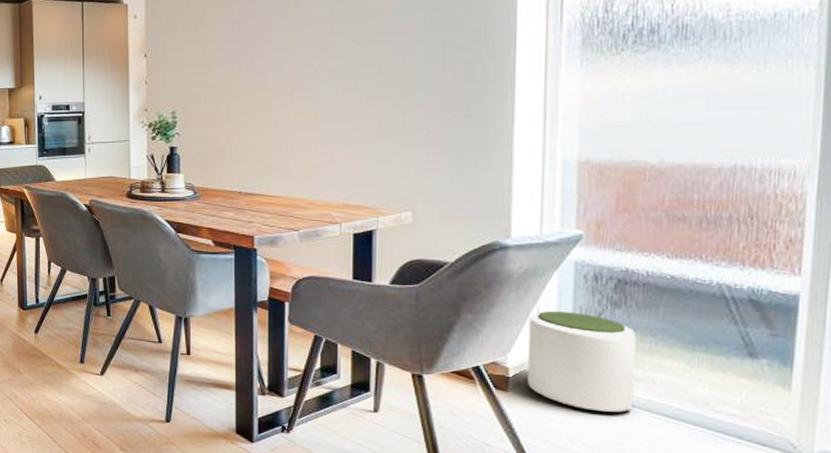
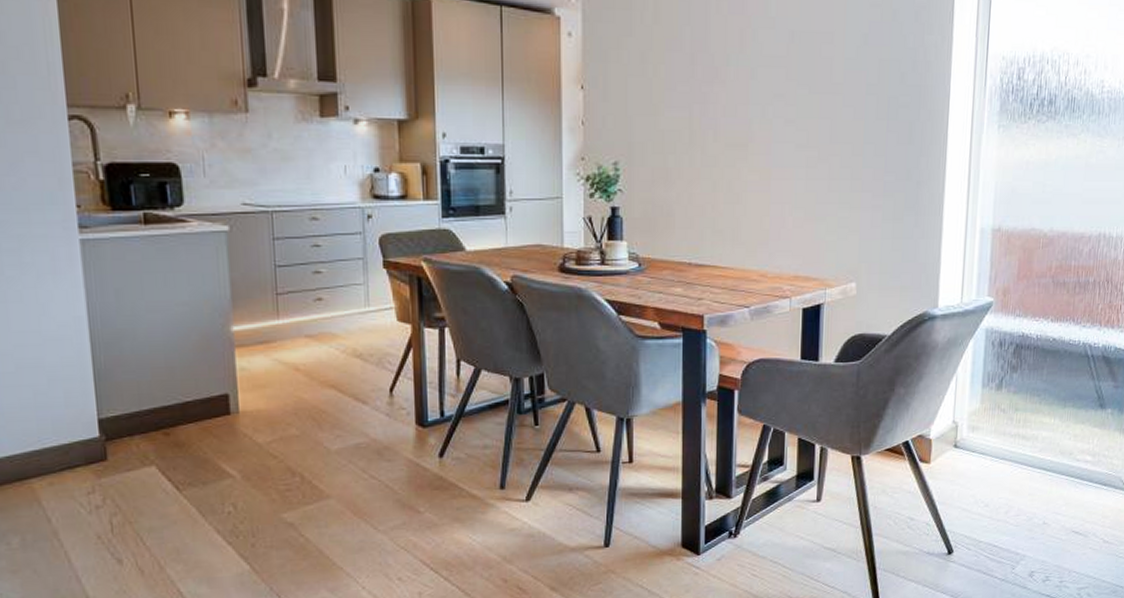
plant pot: present [526,311,637,413] -> none [945,379,1027,473]

